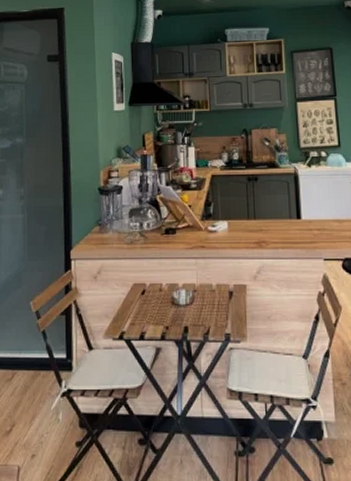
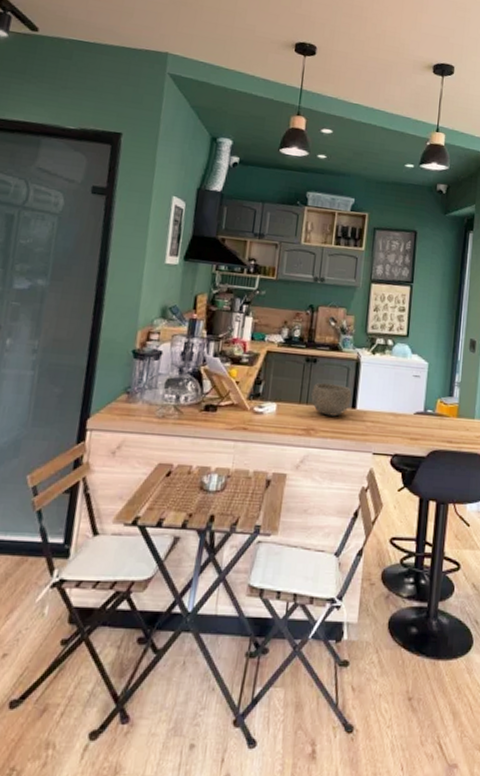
bowl: none [257,197,296,228] -> present [311,382,352,417]

